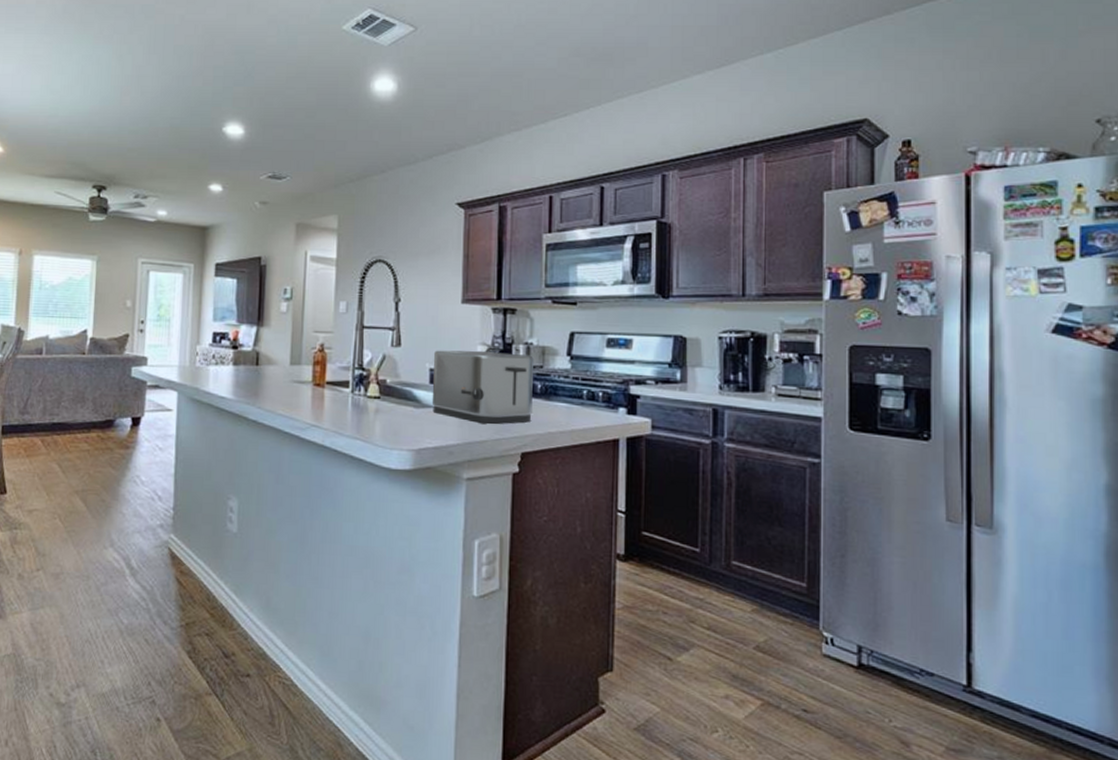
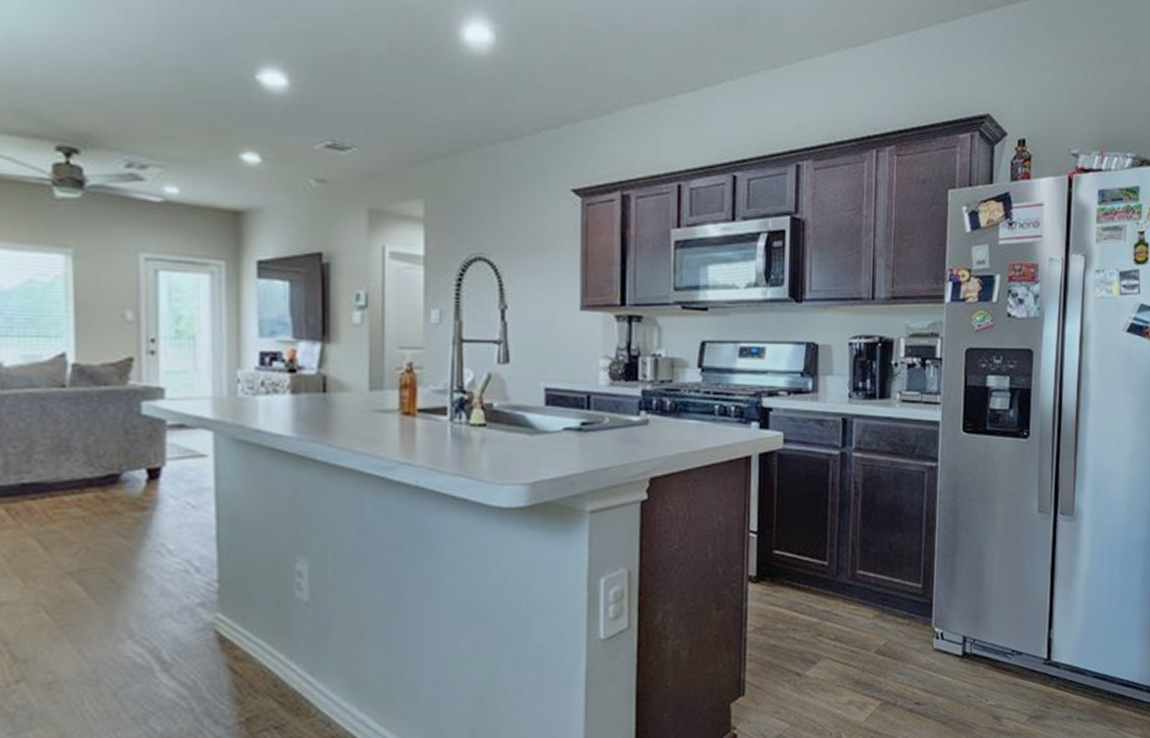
toaster: present [432,350,533,425] -> none [548,365,662,449]

